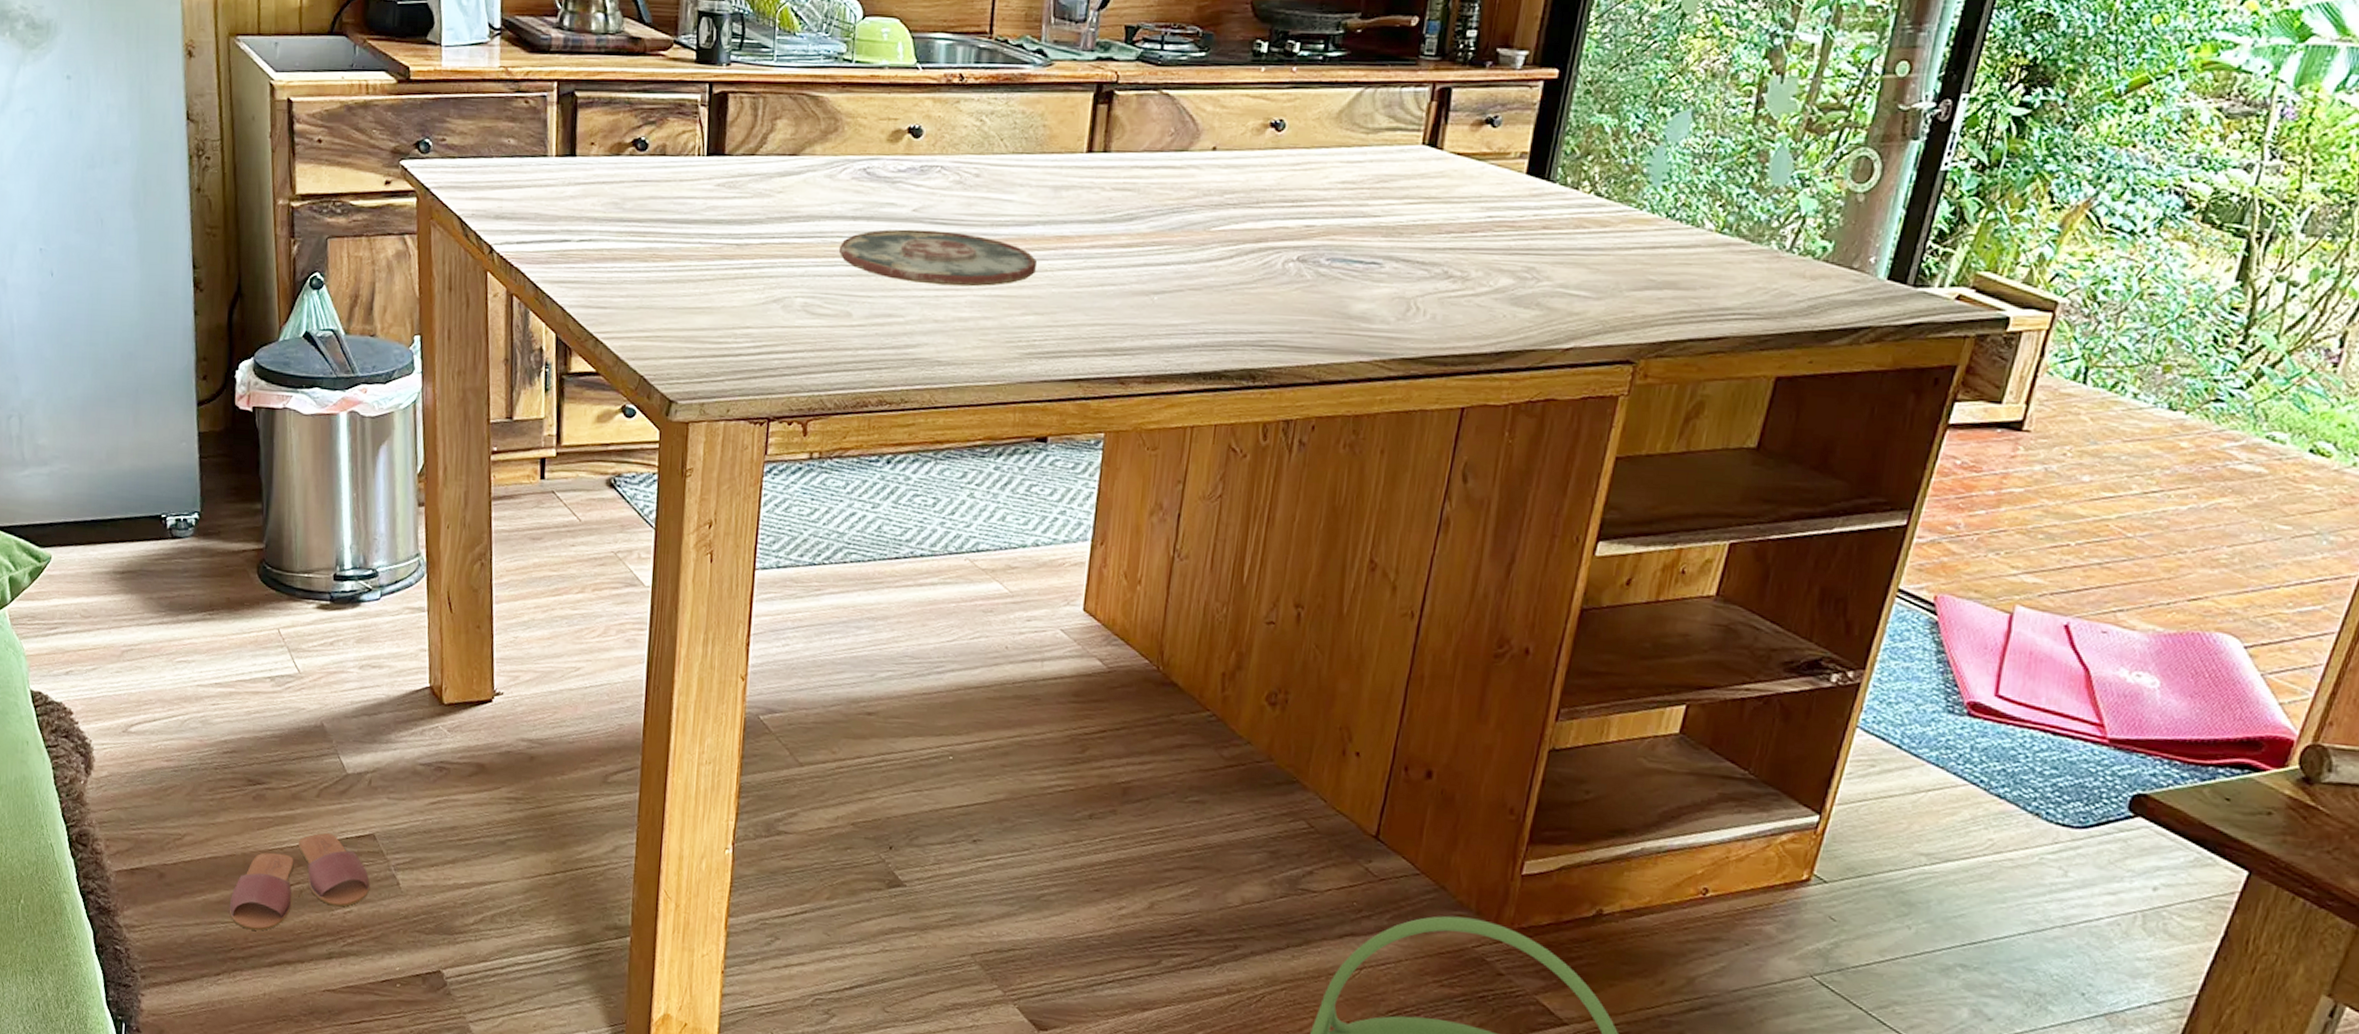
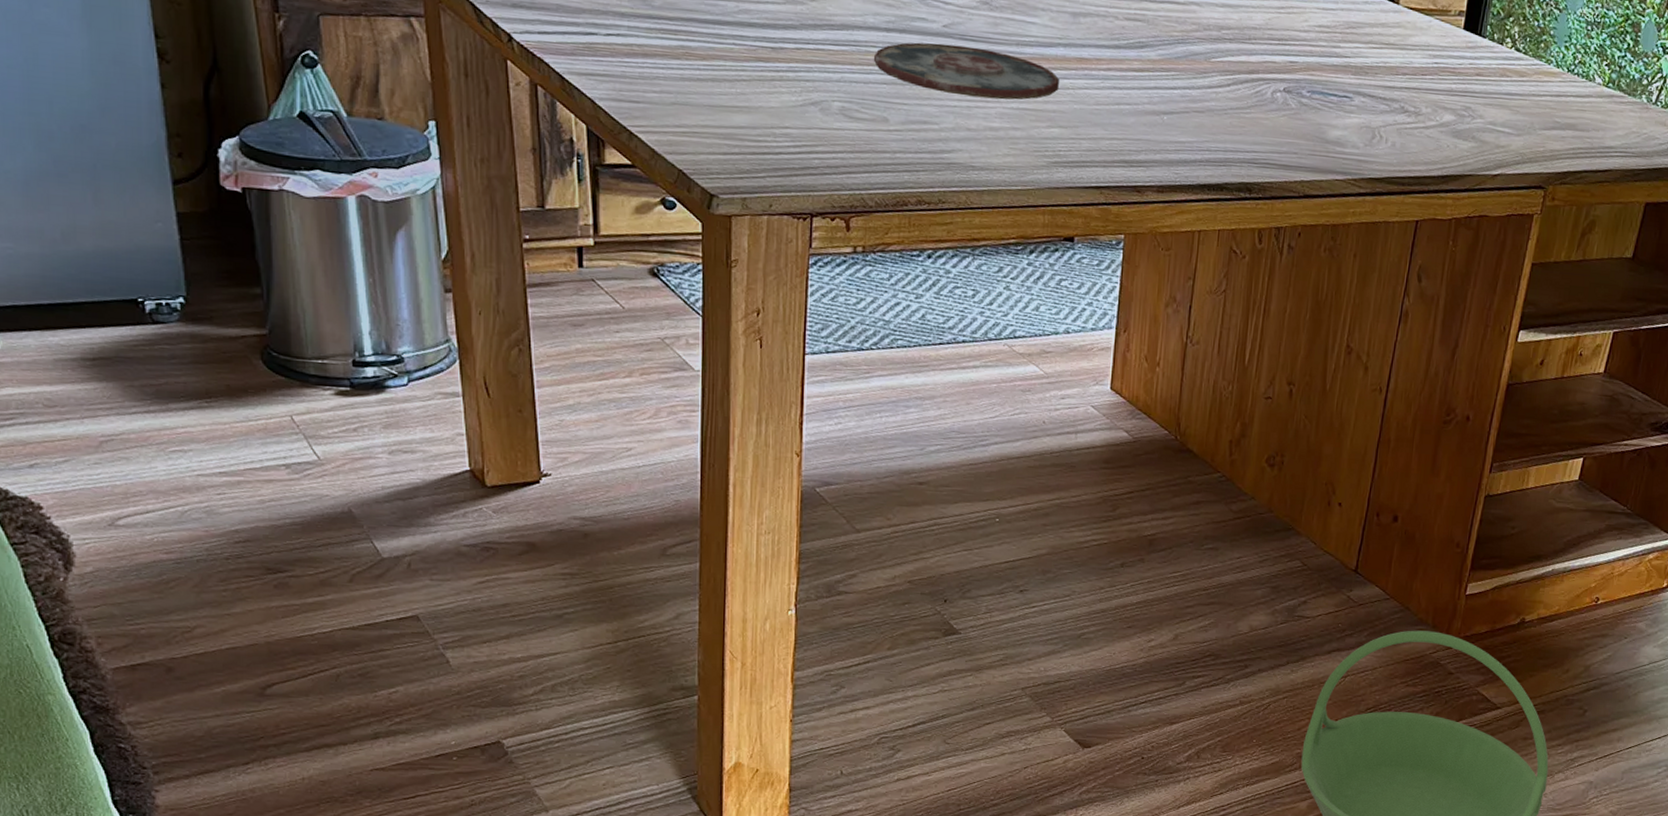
slippers: present [229,832,370,931] -> none [254,616,416,717]

